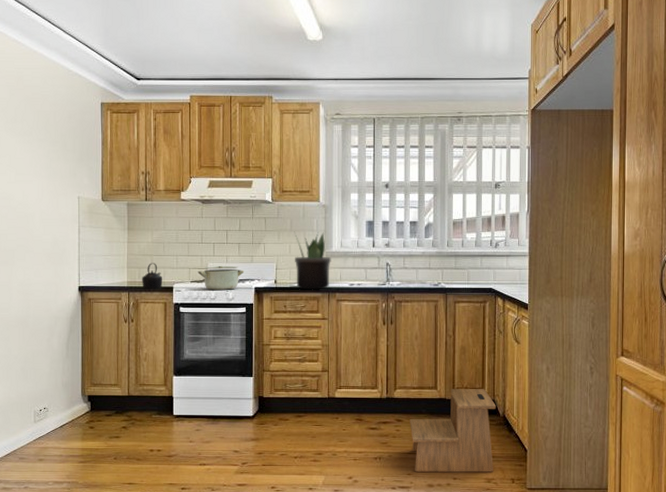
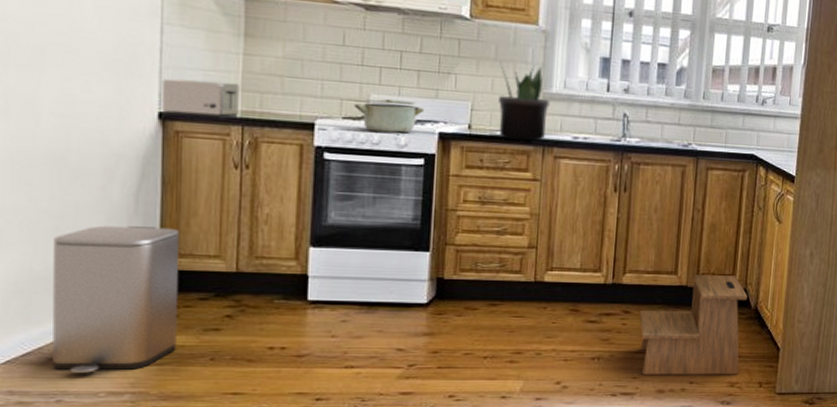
pedal bin: none [21,365,94,468] -> present [53,225,180,373]
toaster: none [80,262,126,289] -> present [161,78,239,120]
kettle: present [142,263,162,289] -> none [265,86,298,126]

